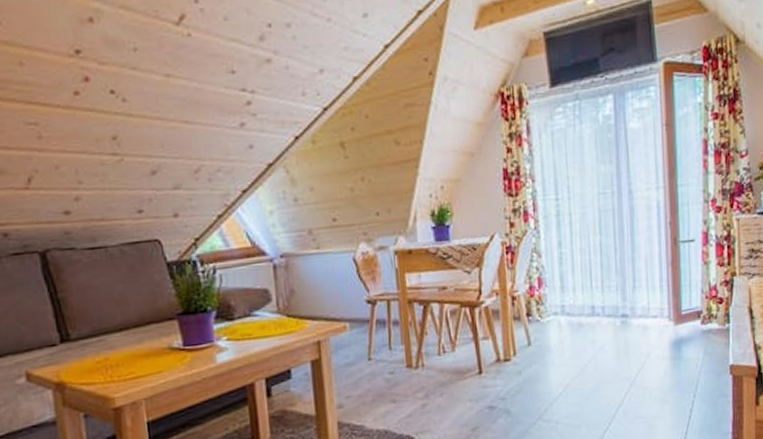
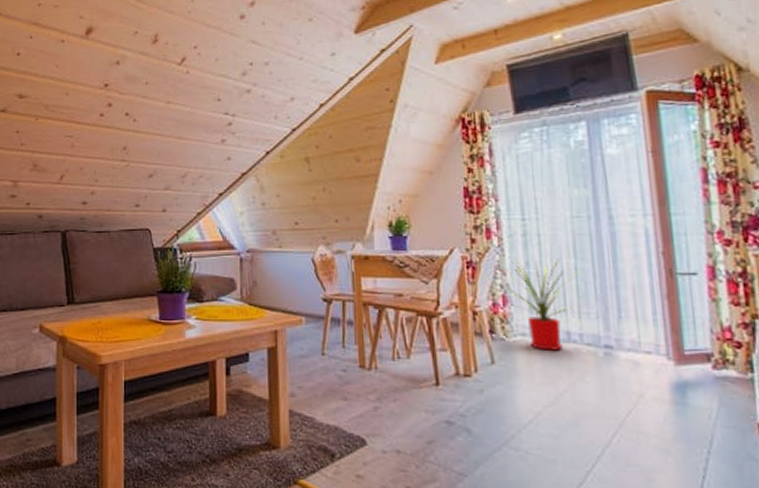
house plant: none [537,237,604,327] -> present [501,258,581,351]

